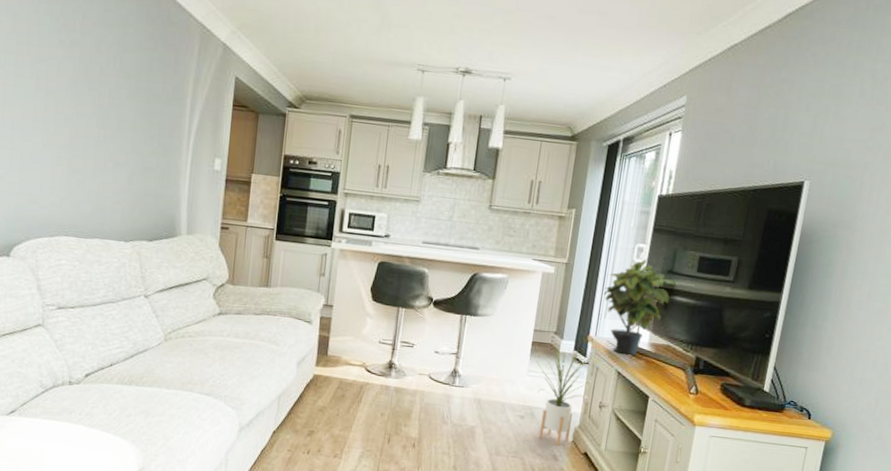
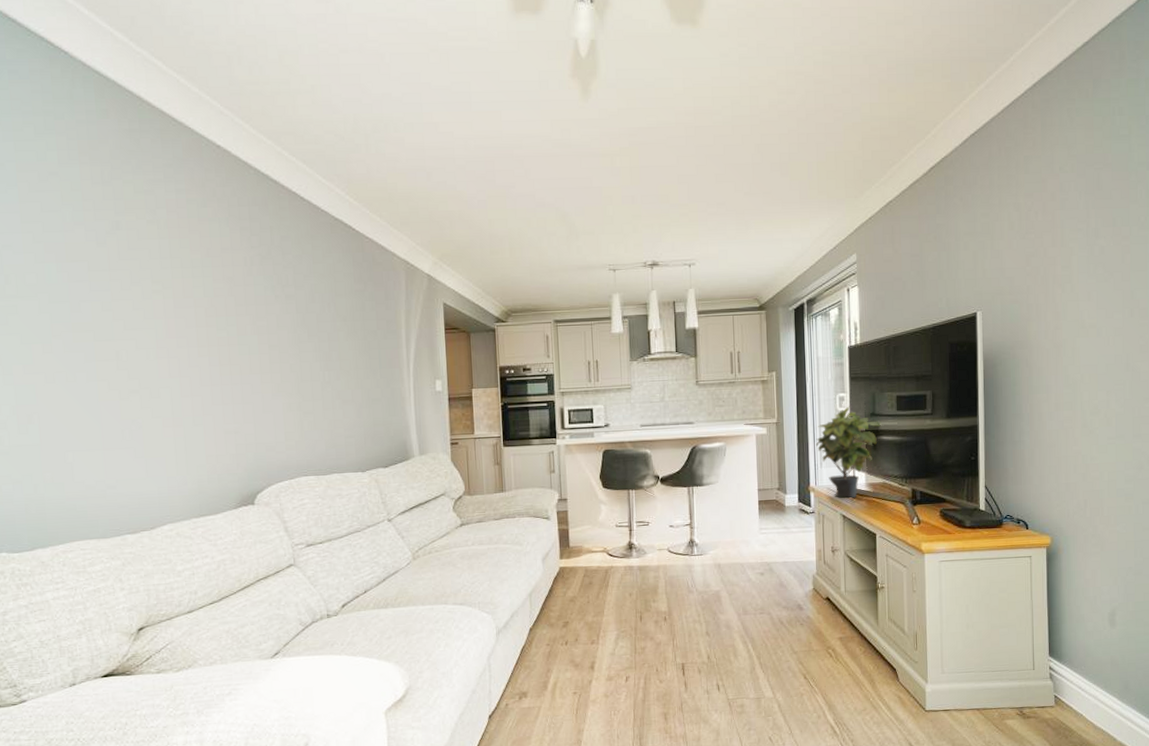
house plant: present [536,346,592,445] -> none [766,501,818,595]

